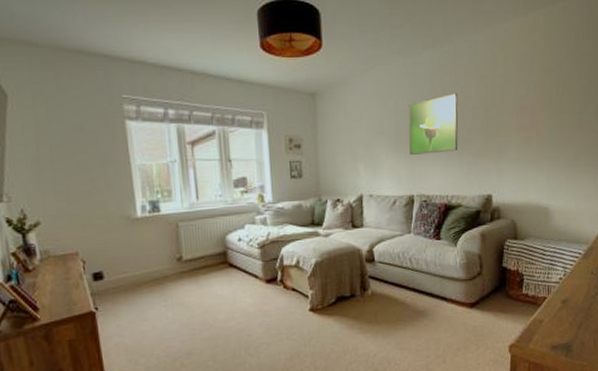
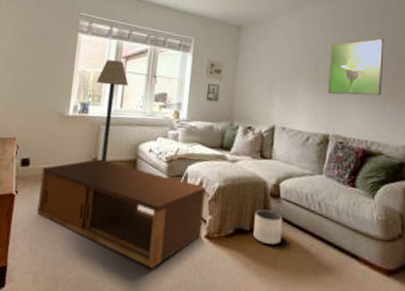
coffee table: none [121,257,306,350] -> present [37,159,206,268]
floor lamp: none [161,148,201,259] -> present [96,60,129,161]
planter: none [353,274,380,305] -> present [253,209,283,245]

